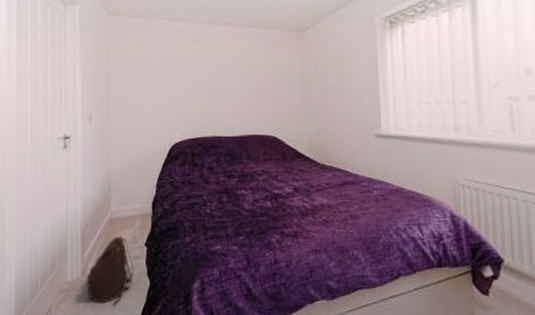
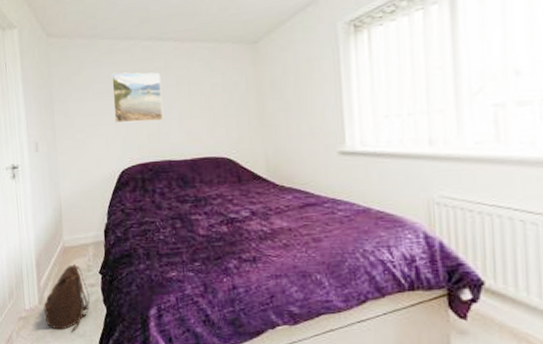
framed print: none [167,51,215,99] -> present [111,72,163,123]

